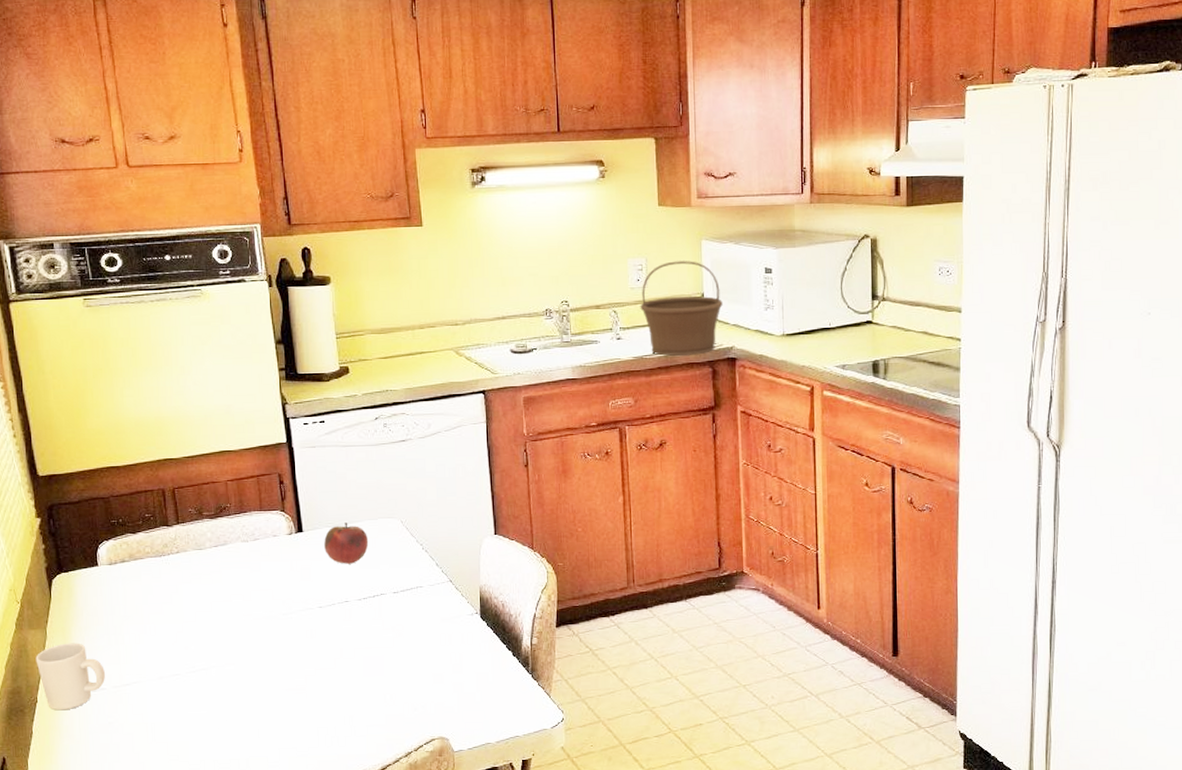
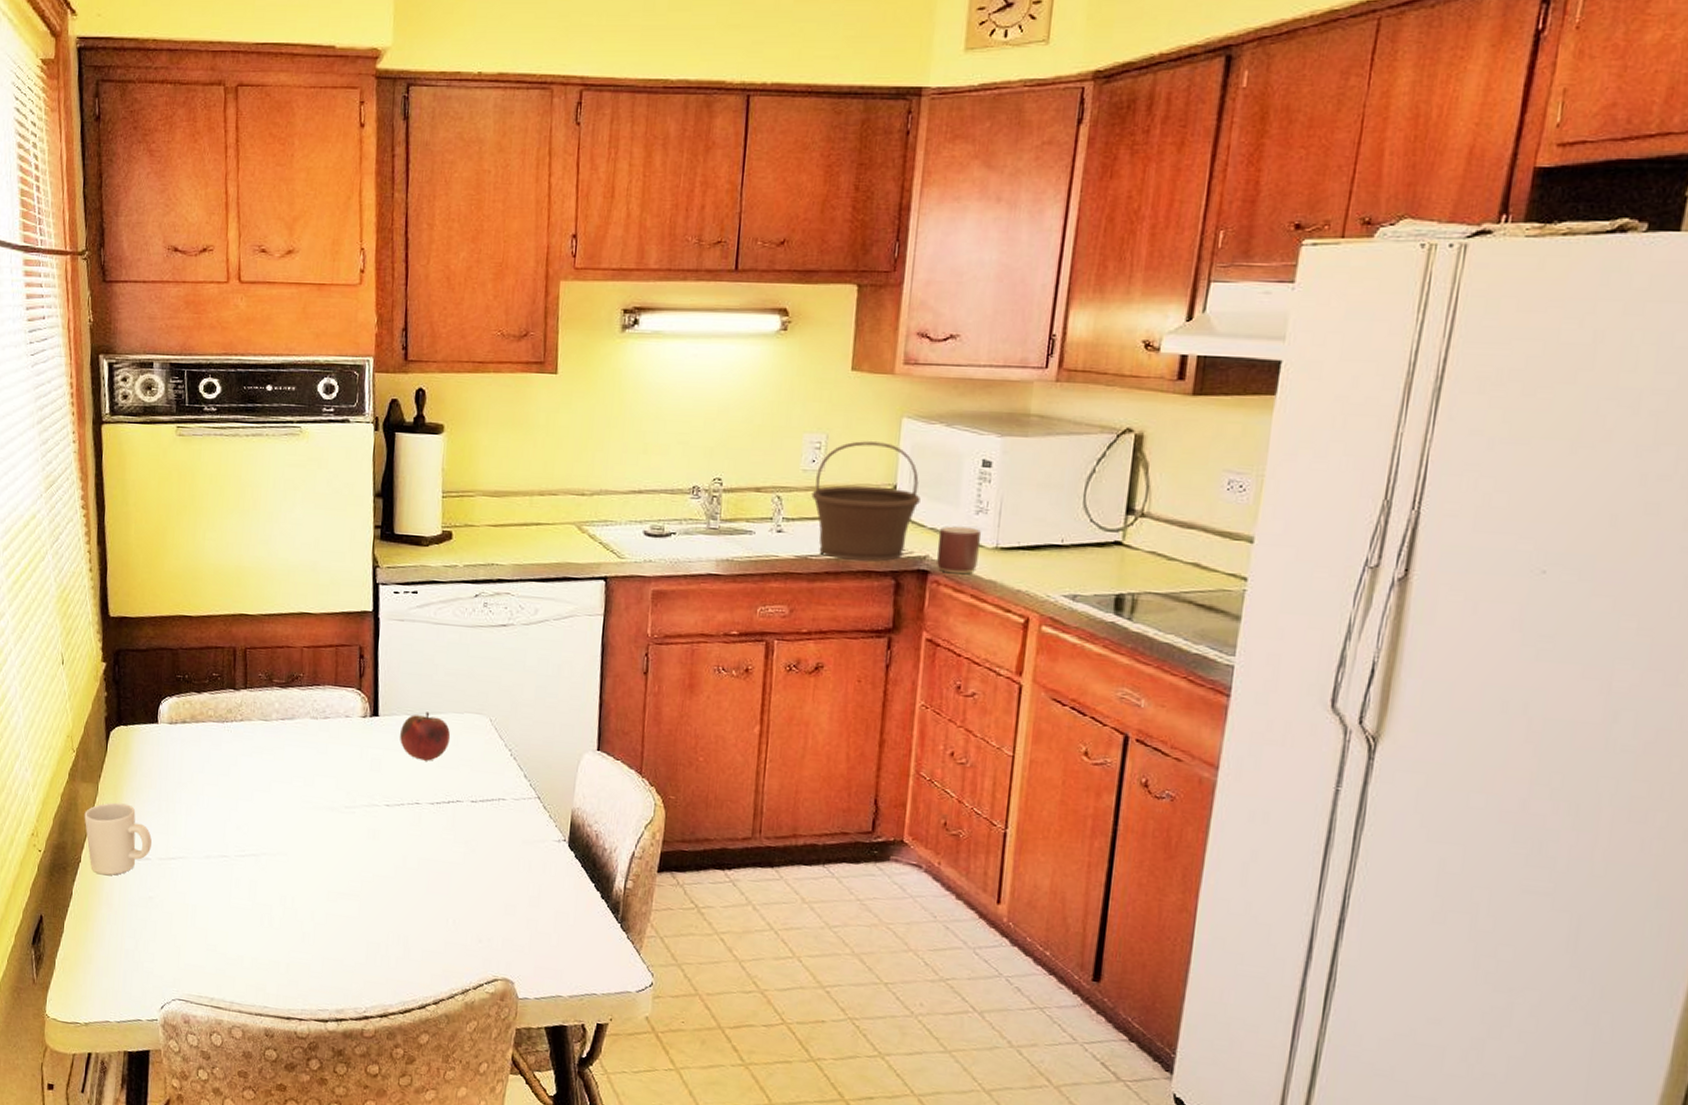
mug: none [739,321,772,358] -> present [936,526,982,575]

